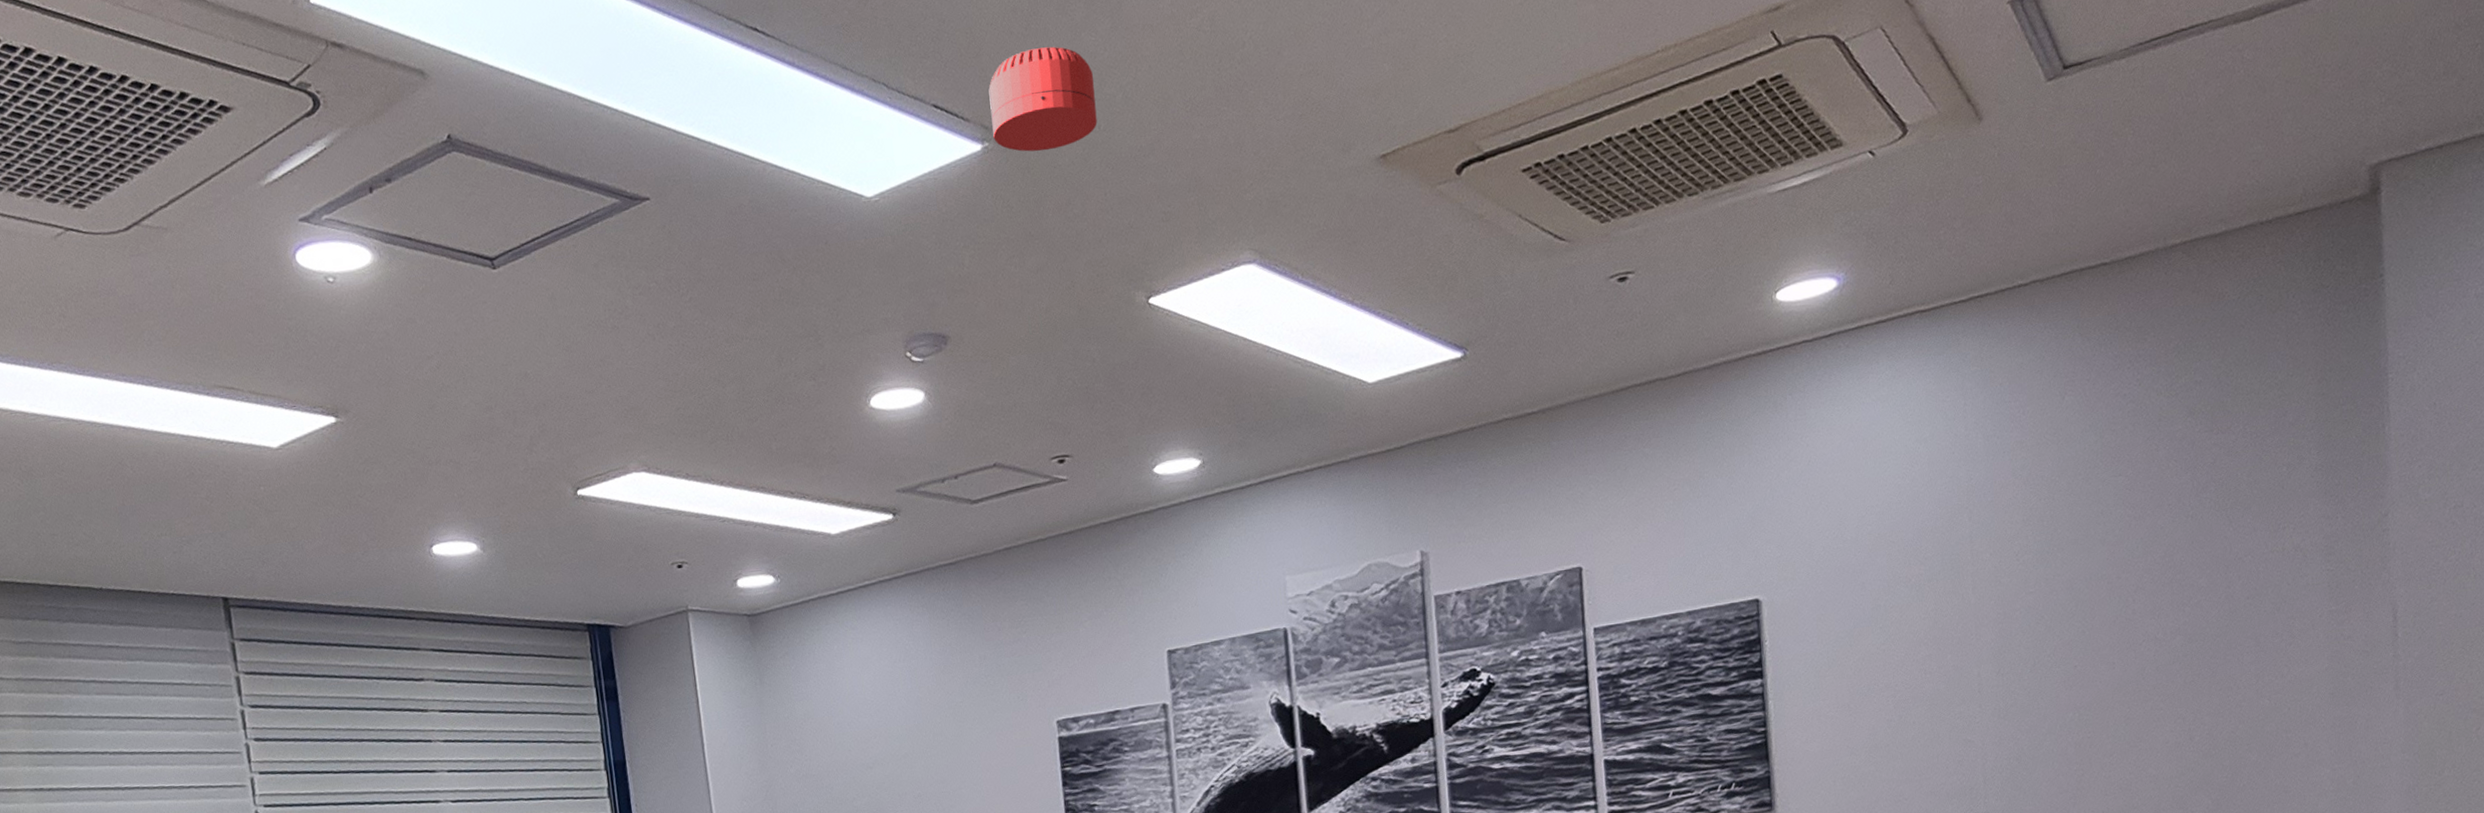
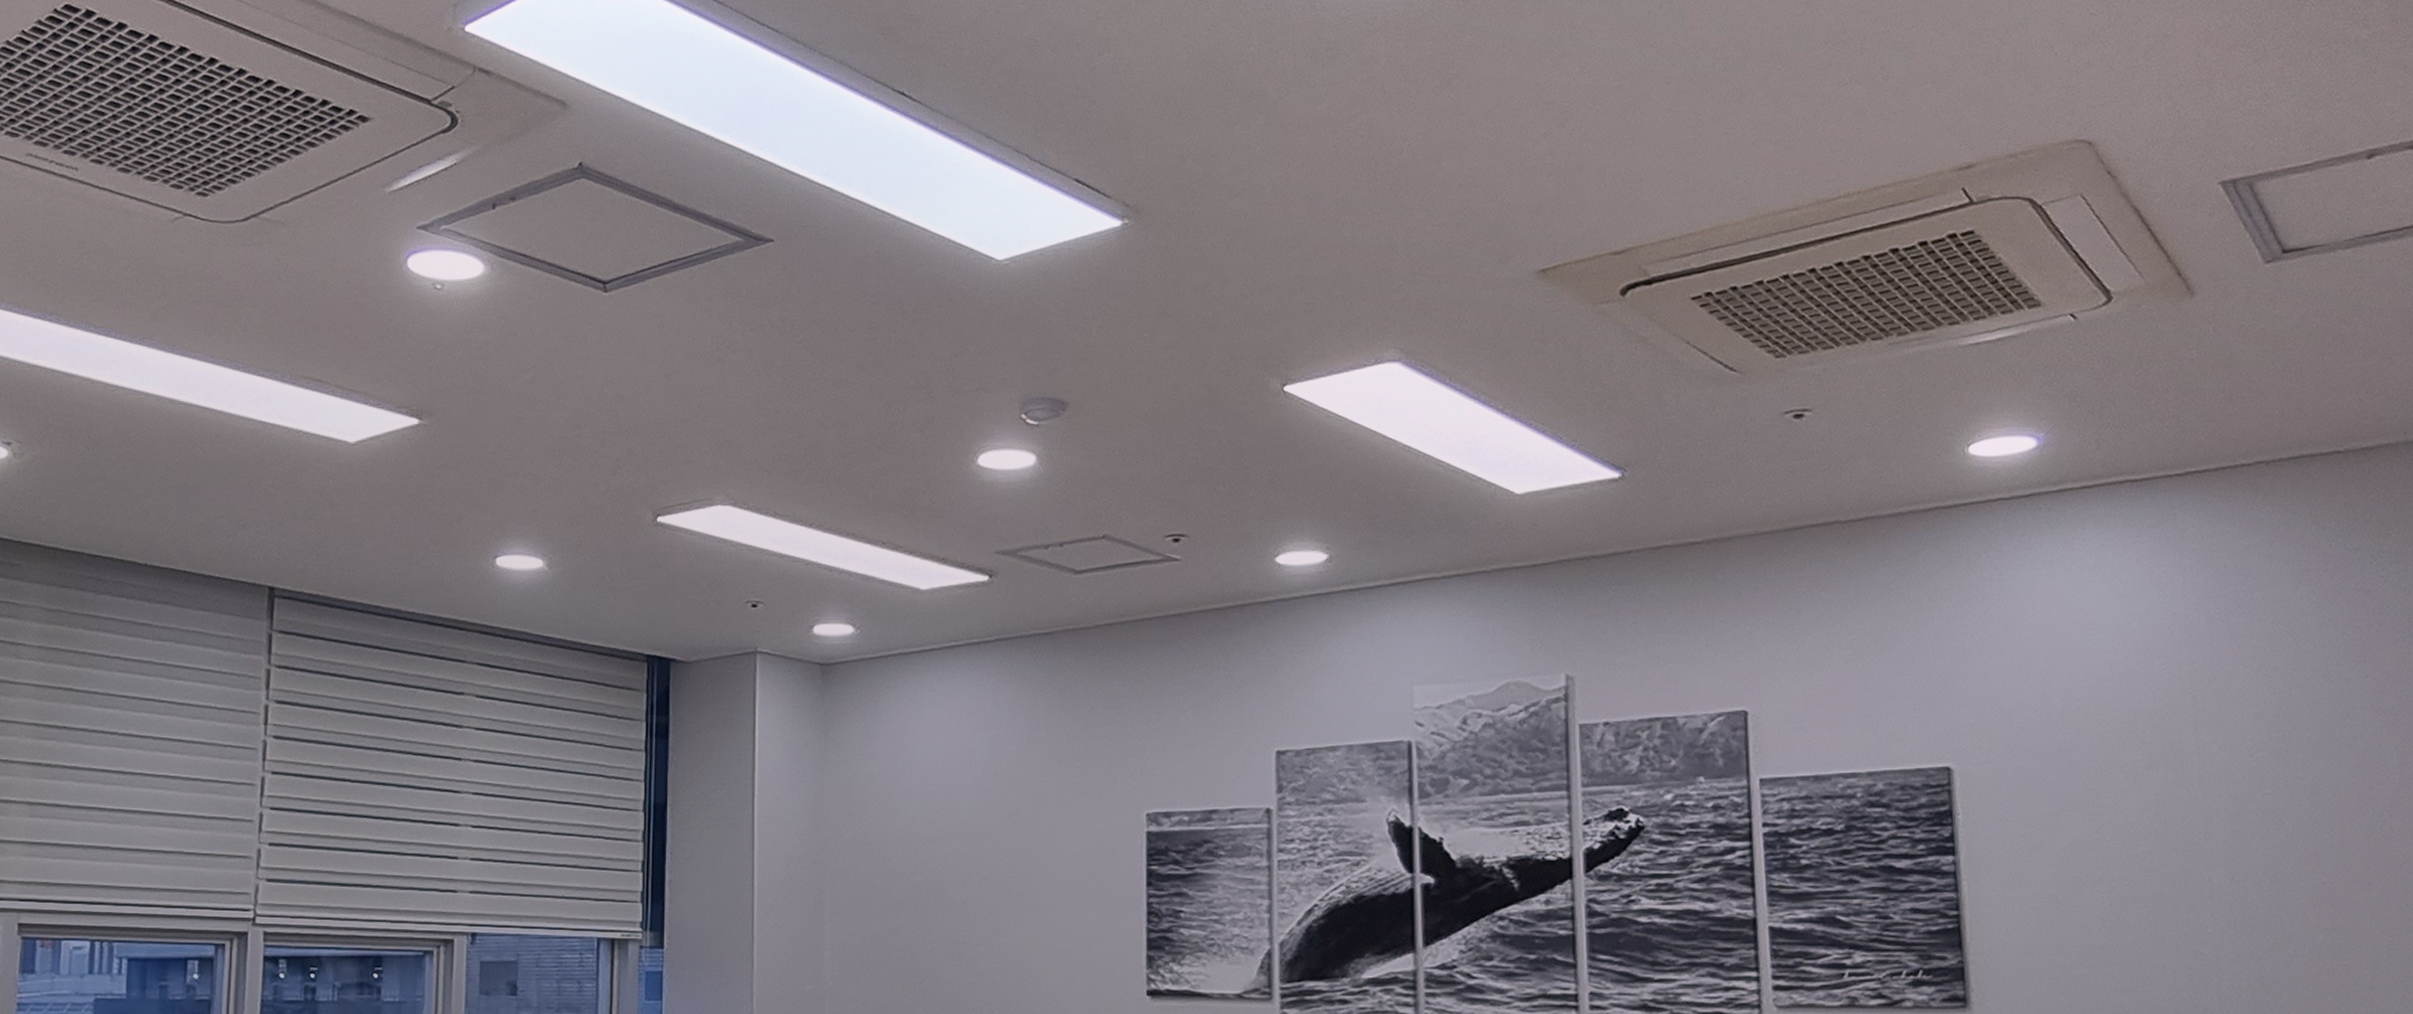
smoke detector: present [988,46,1098,152] -> none [1134,136,1244,233]

